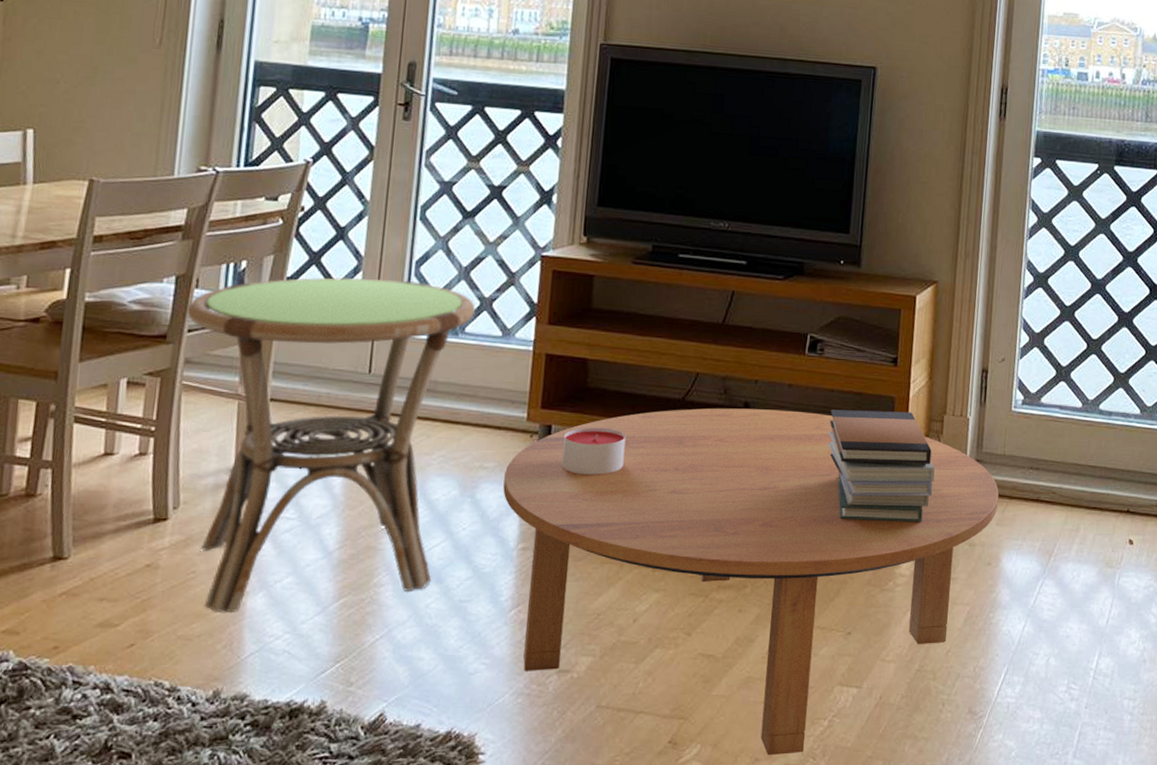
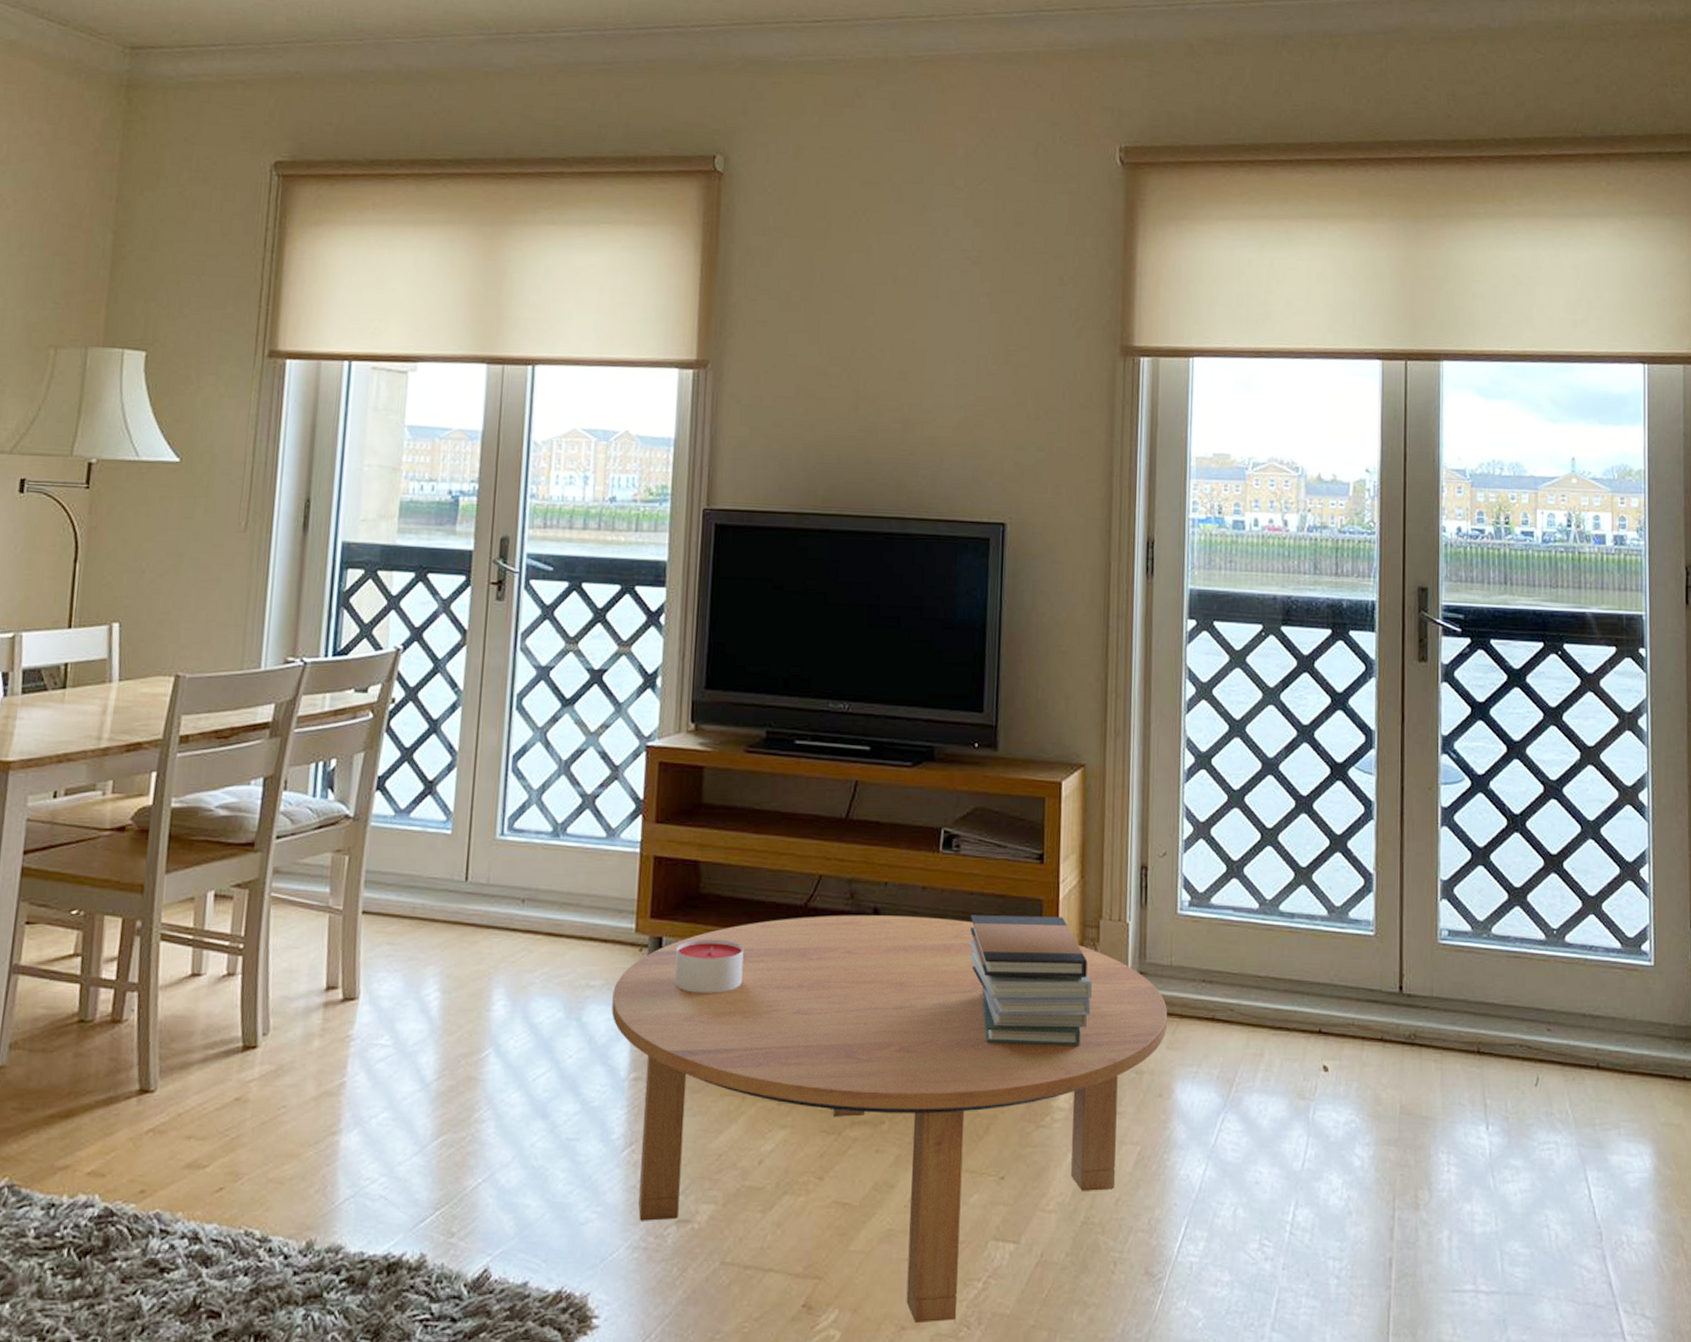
side table: present [187,277,476,613] -> none [276,774,578,1153]

